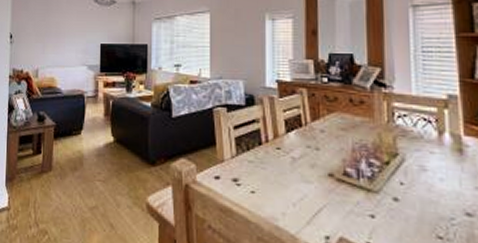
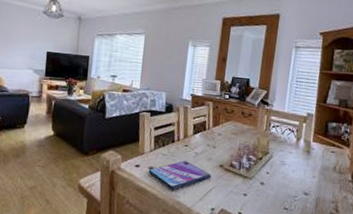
video game case: none [232,169,320,211] -> present [148,161,212,191]

